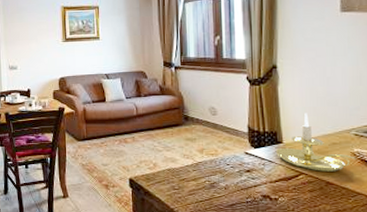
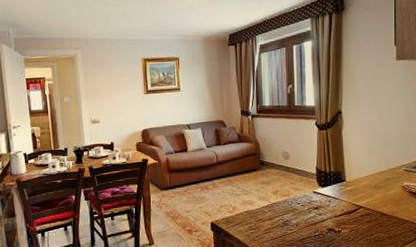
candle holder: present [275,113,356,172] -> none [339,153,405,204]

